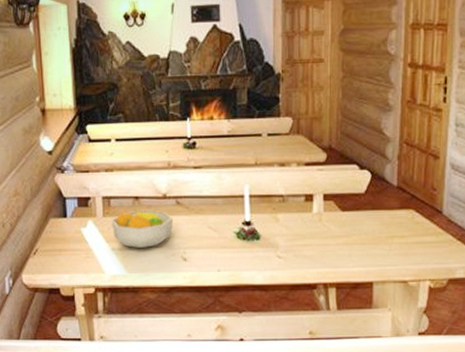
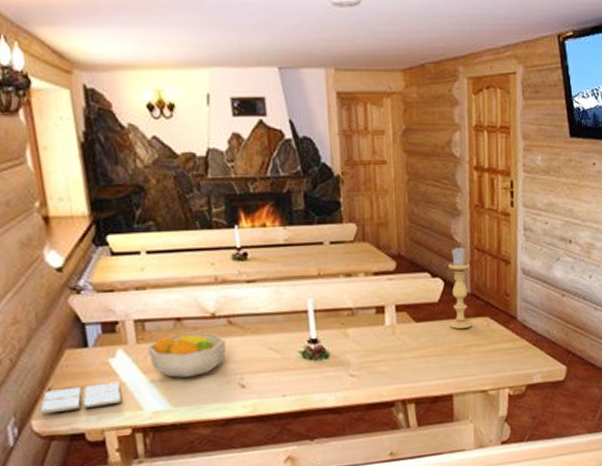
drink coaster: none [29,248,89,270] -> present [40,381,121,415]
candle holder: none [374,140,399,219] -> present [448,246,472,329]

